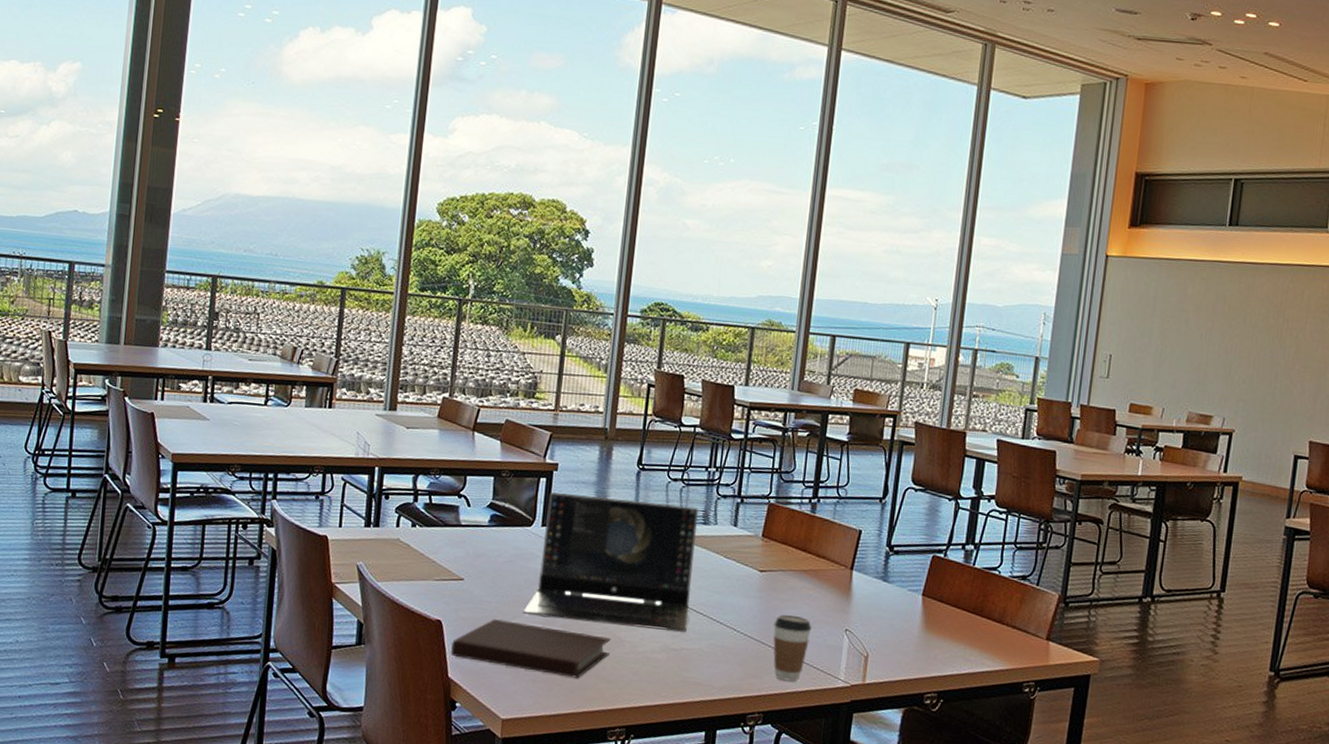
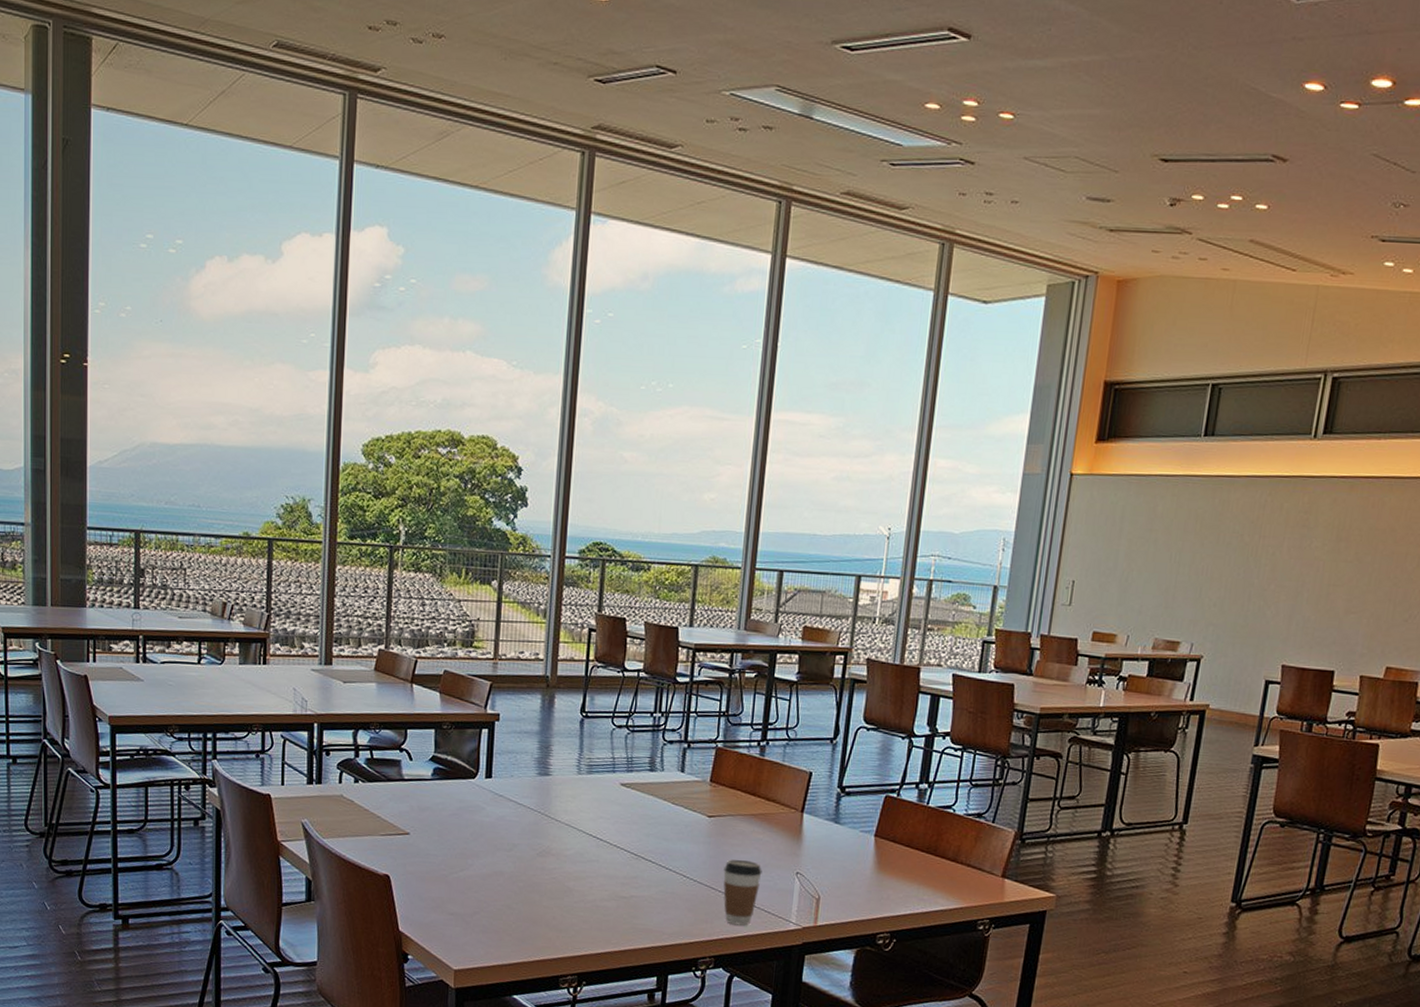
notebook: present [450,619,611,678] -> none [399,872,560,928]
laptop computer: present [523,492,698,633] -> none [471,743,644,881]

